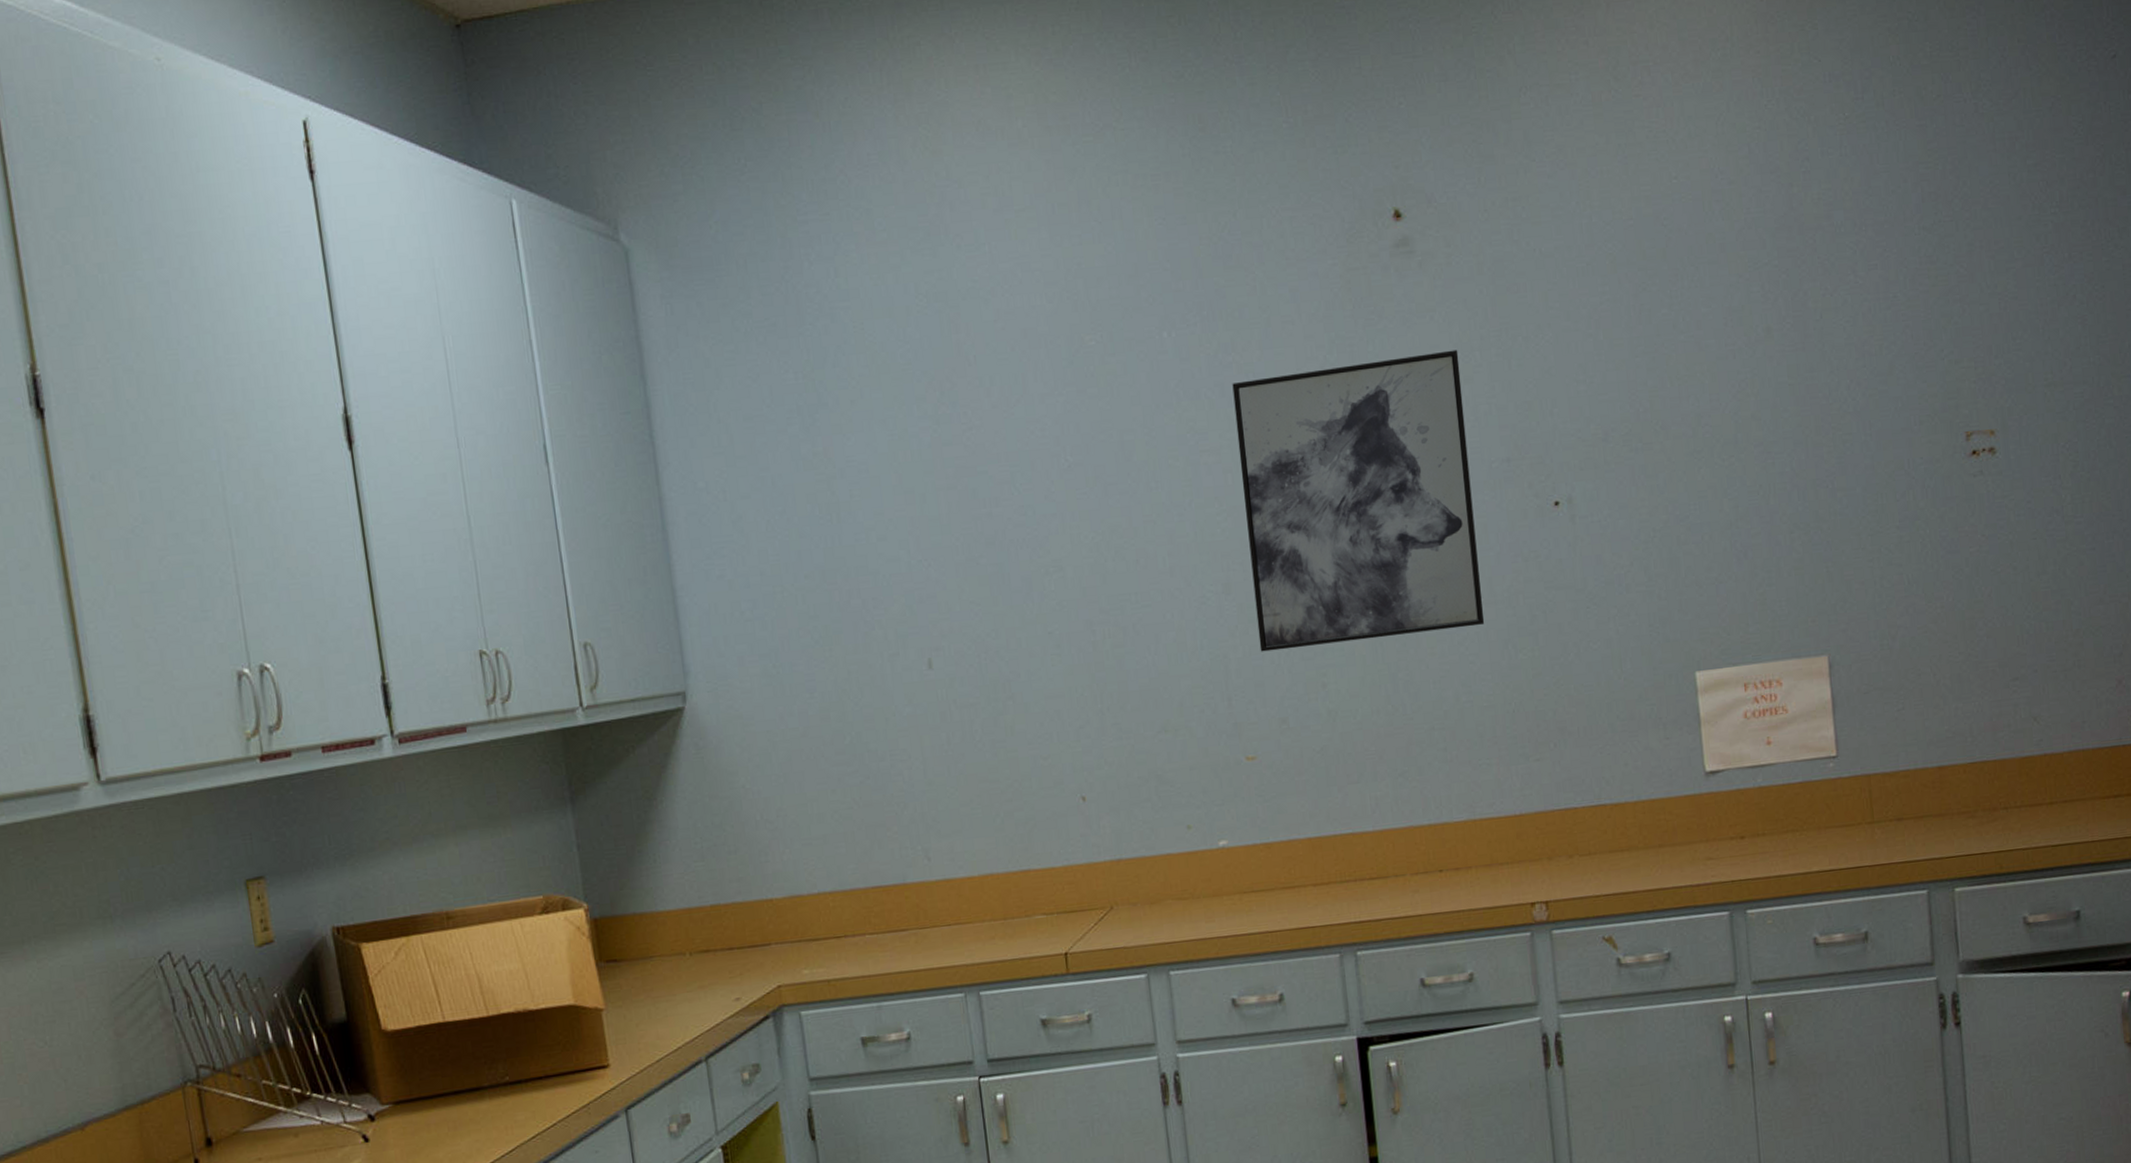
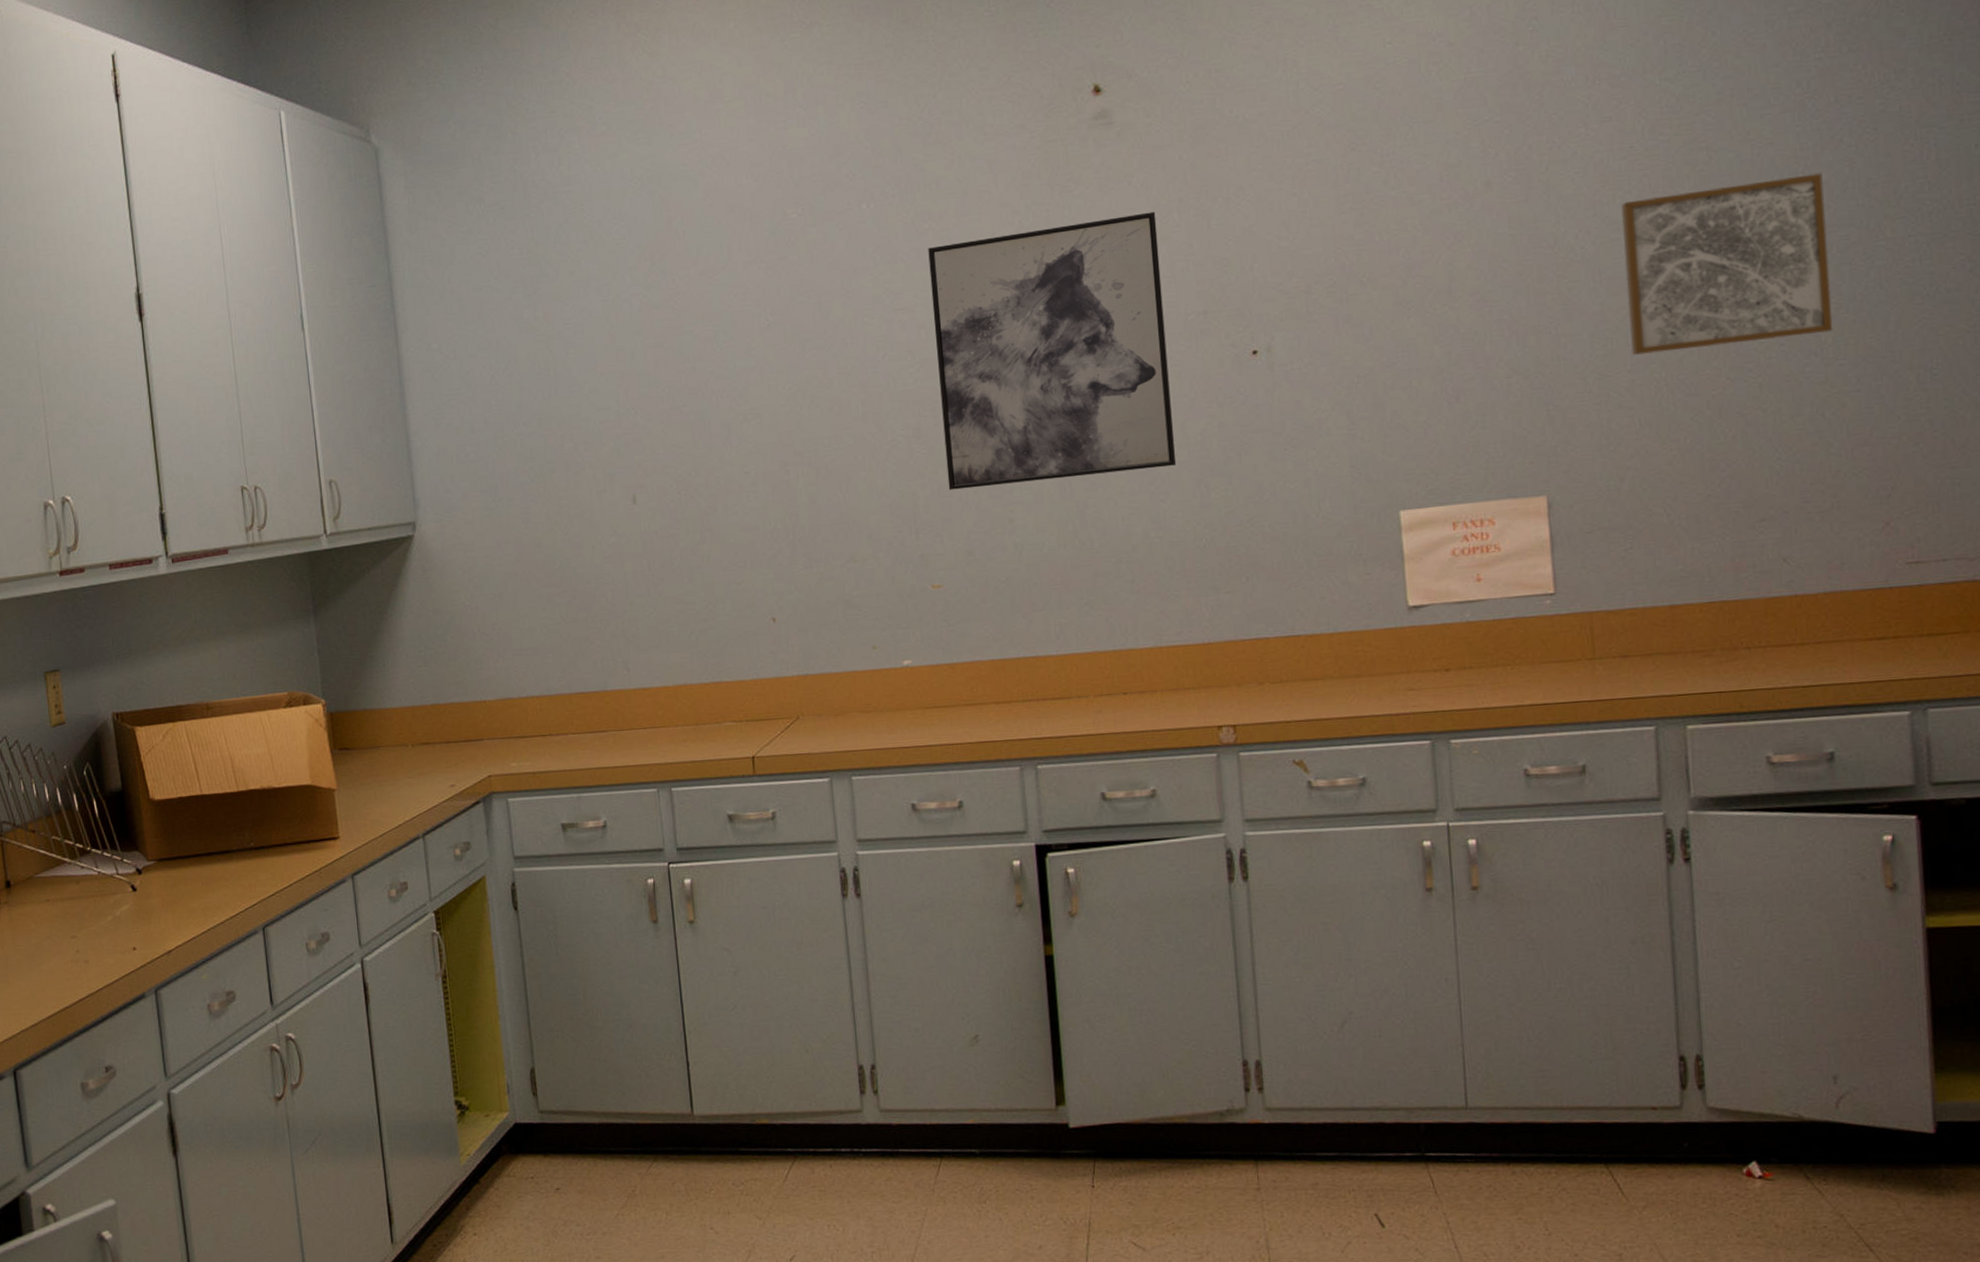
wall art: none [1886,329,2071,511] -> present [1620,173,1833,355]

